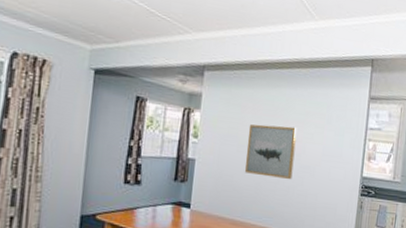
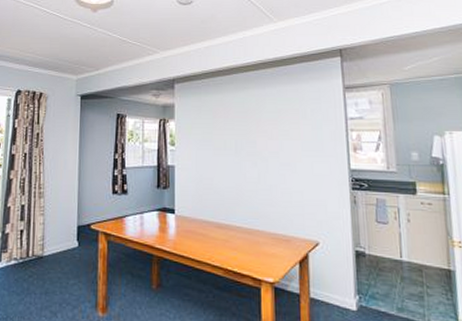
wall art: present [244,124,297,180] -> none [222,125,273,179]

